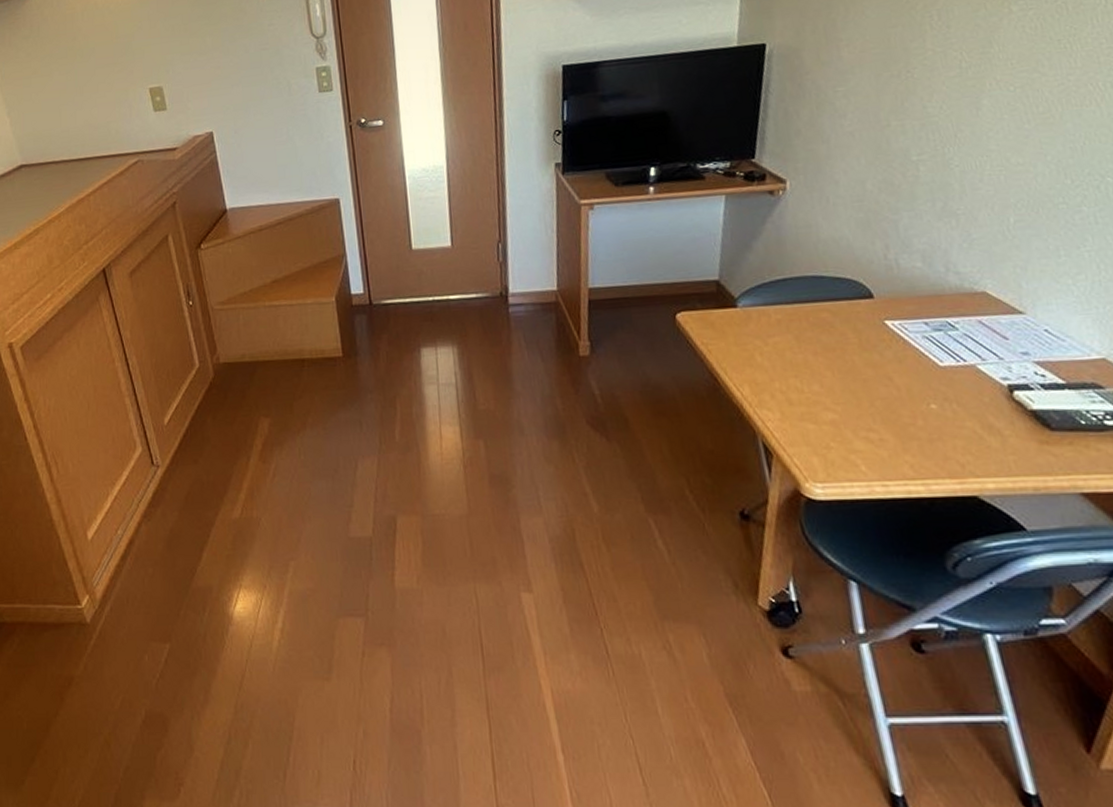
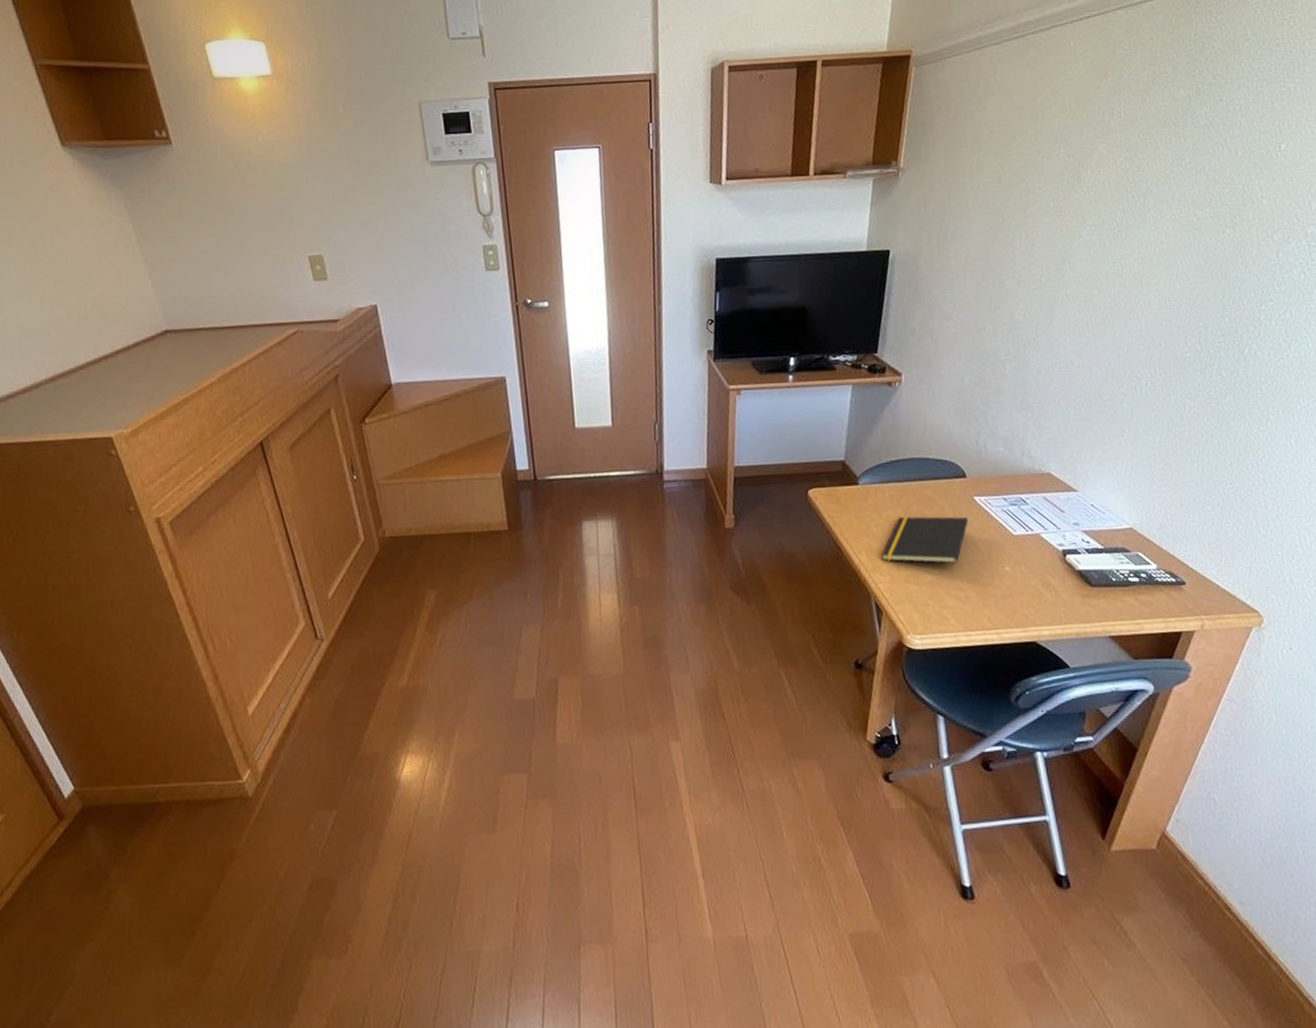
notepad: none [768,343,879,400] -> present [881,516,968,564]

